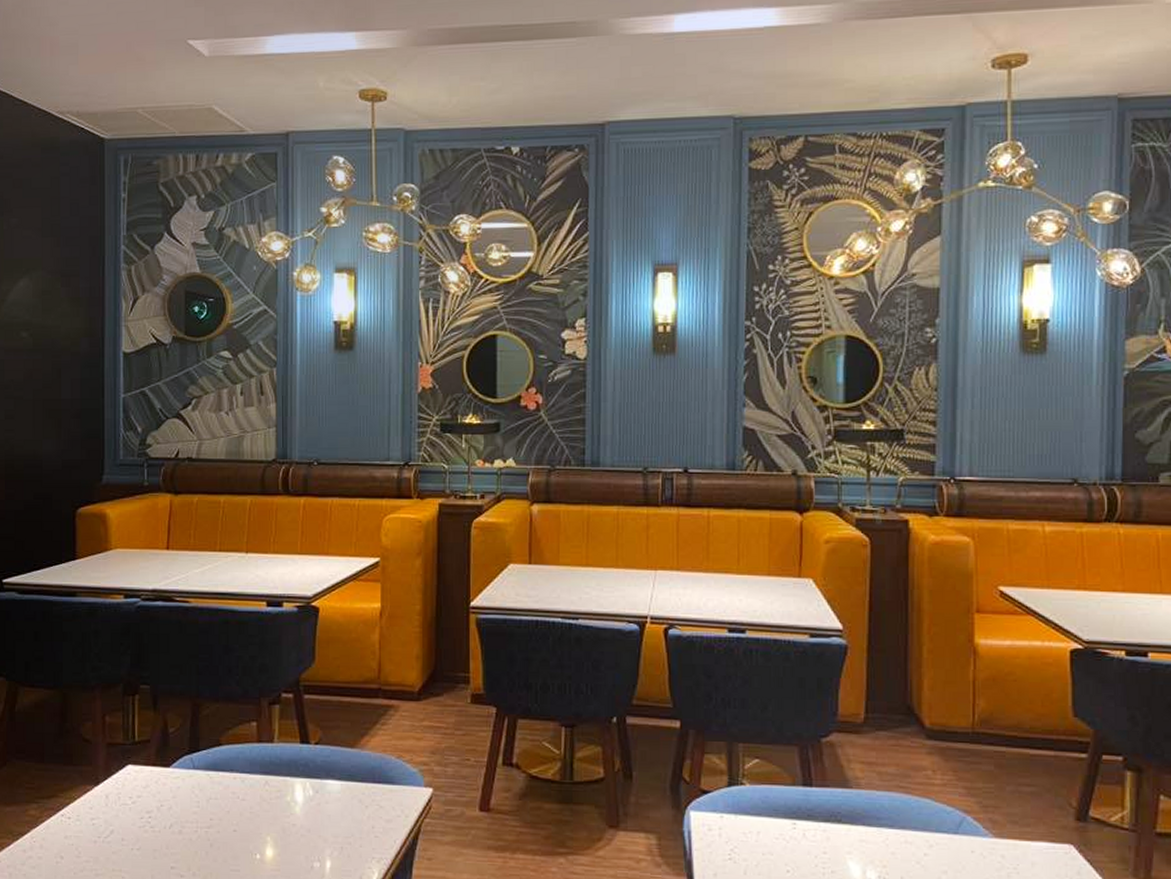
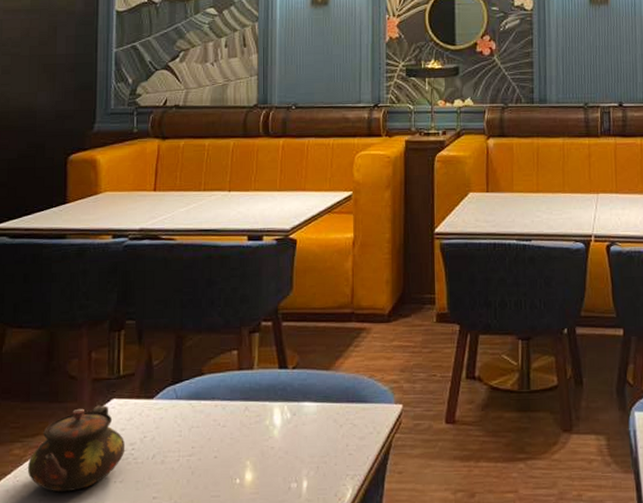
teapot: none [43,770,142,856] -> present [27,405,126,492]

